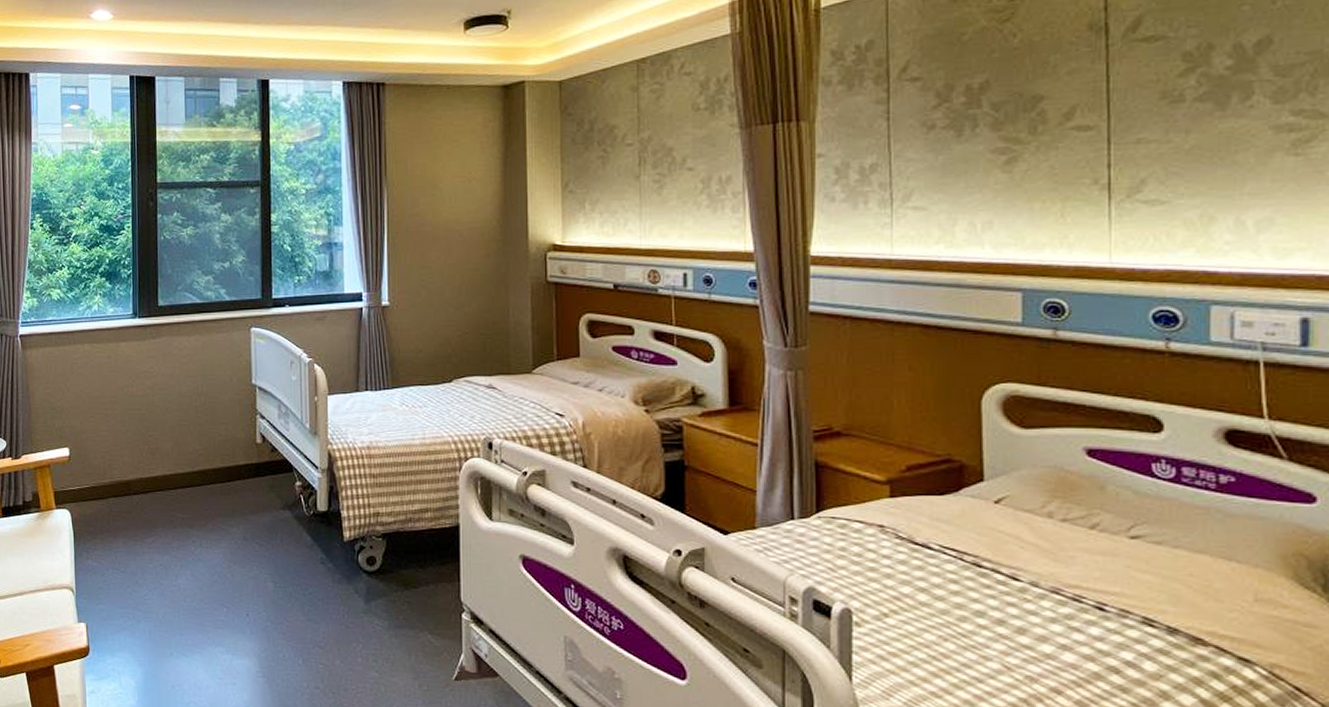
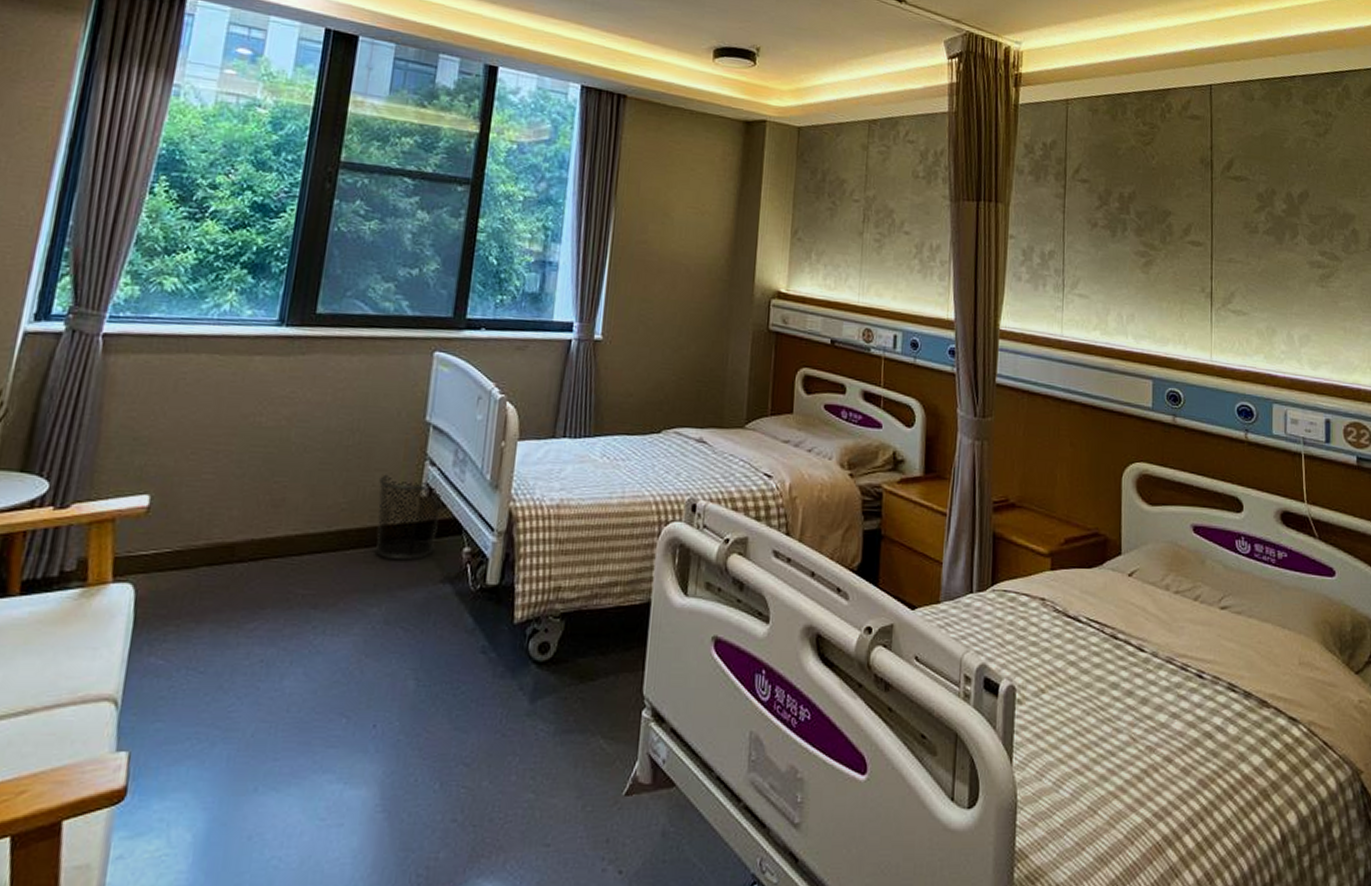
waste bin: none [224,425,274,492] -> present [374,473,442,560]

